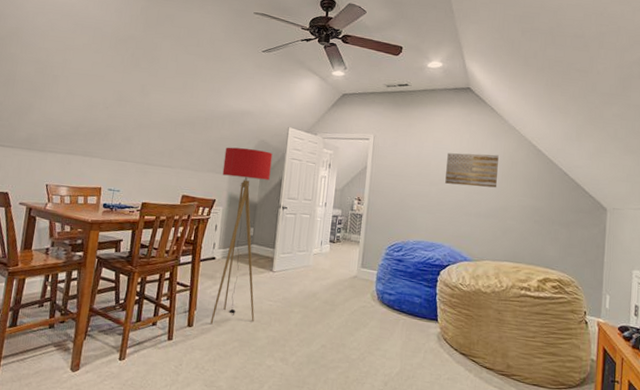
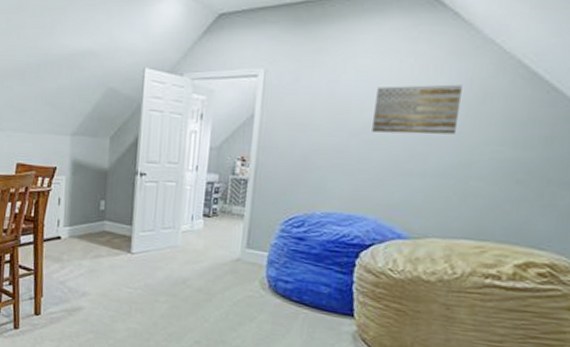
floor lamp: present [210,147,273,324] -> none [60,100,125,312]

